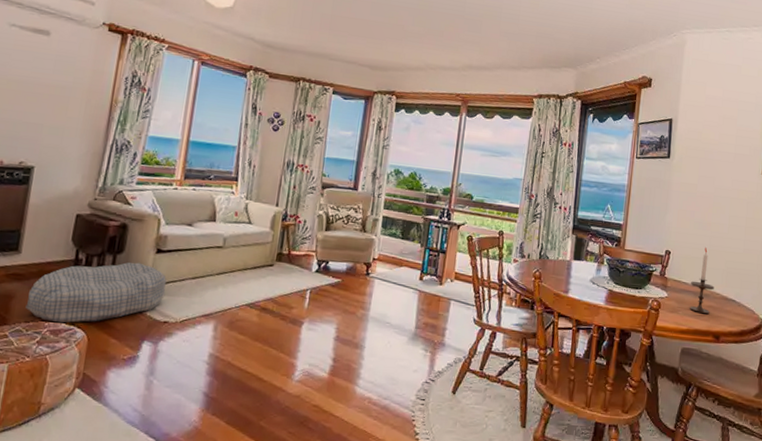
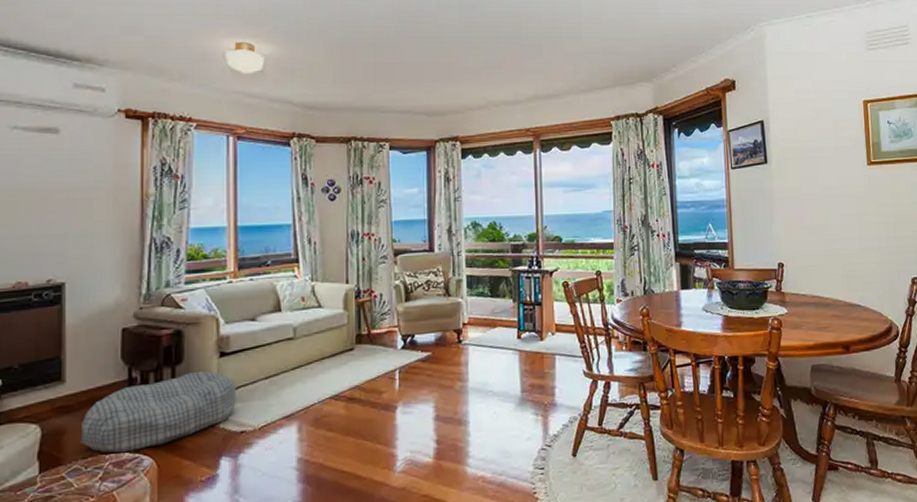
candlestick: present [690,247,714,315] -> none [810,253,836,326]

